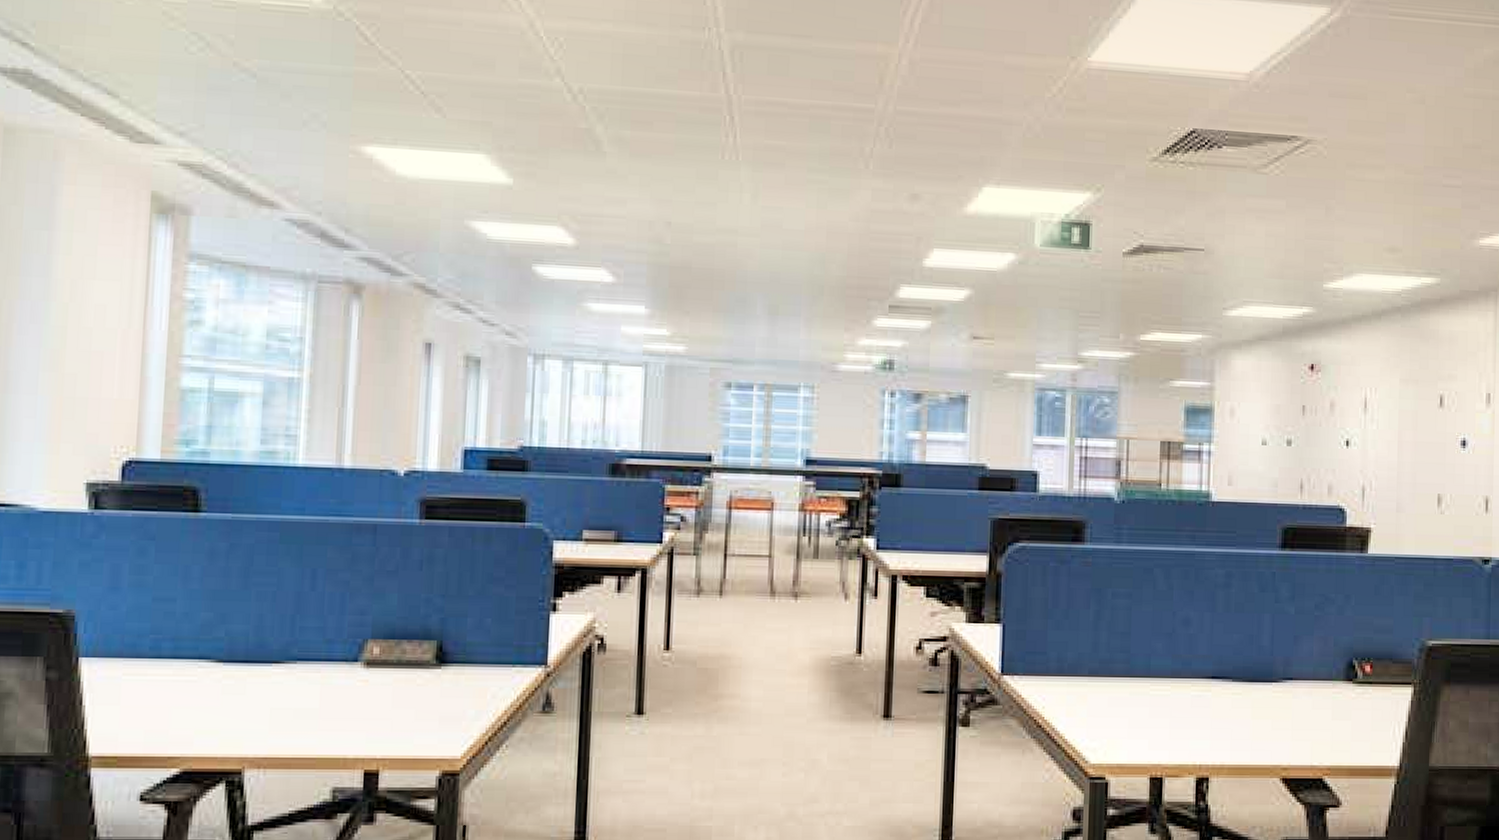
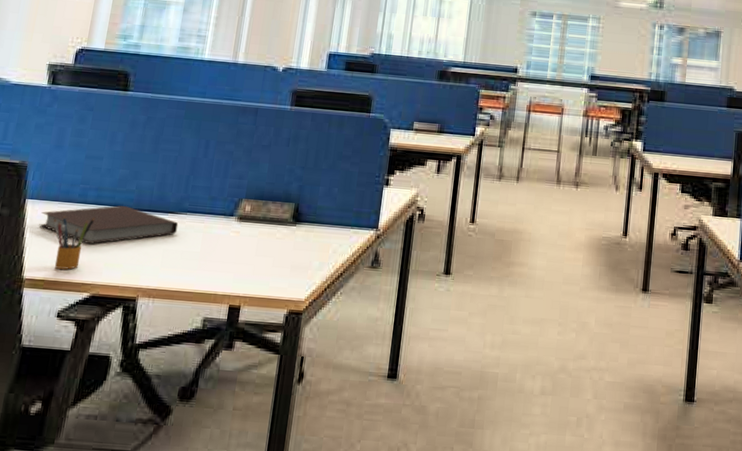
notebook: none [101,658,287,709] -> present [39,205,179,245]
pencil box: none [120,673,176,742] -> present [53,214,96,270]

